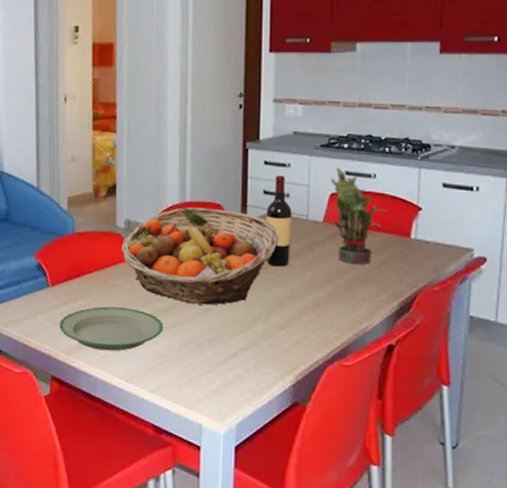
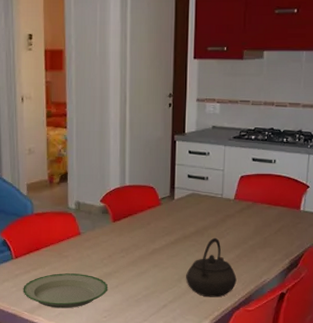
fruit basket: present [121,207,279,305] -> none [73,190,199,269]
kettle: none [262,269,329,347] -> present [186,237,237,297]
wine bottle: present [266,175,292,267] -> none [190,162,210,236]
potted plant: present [330,168,388,264] -> none [240,155,284,232]

